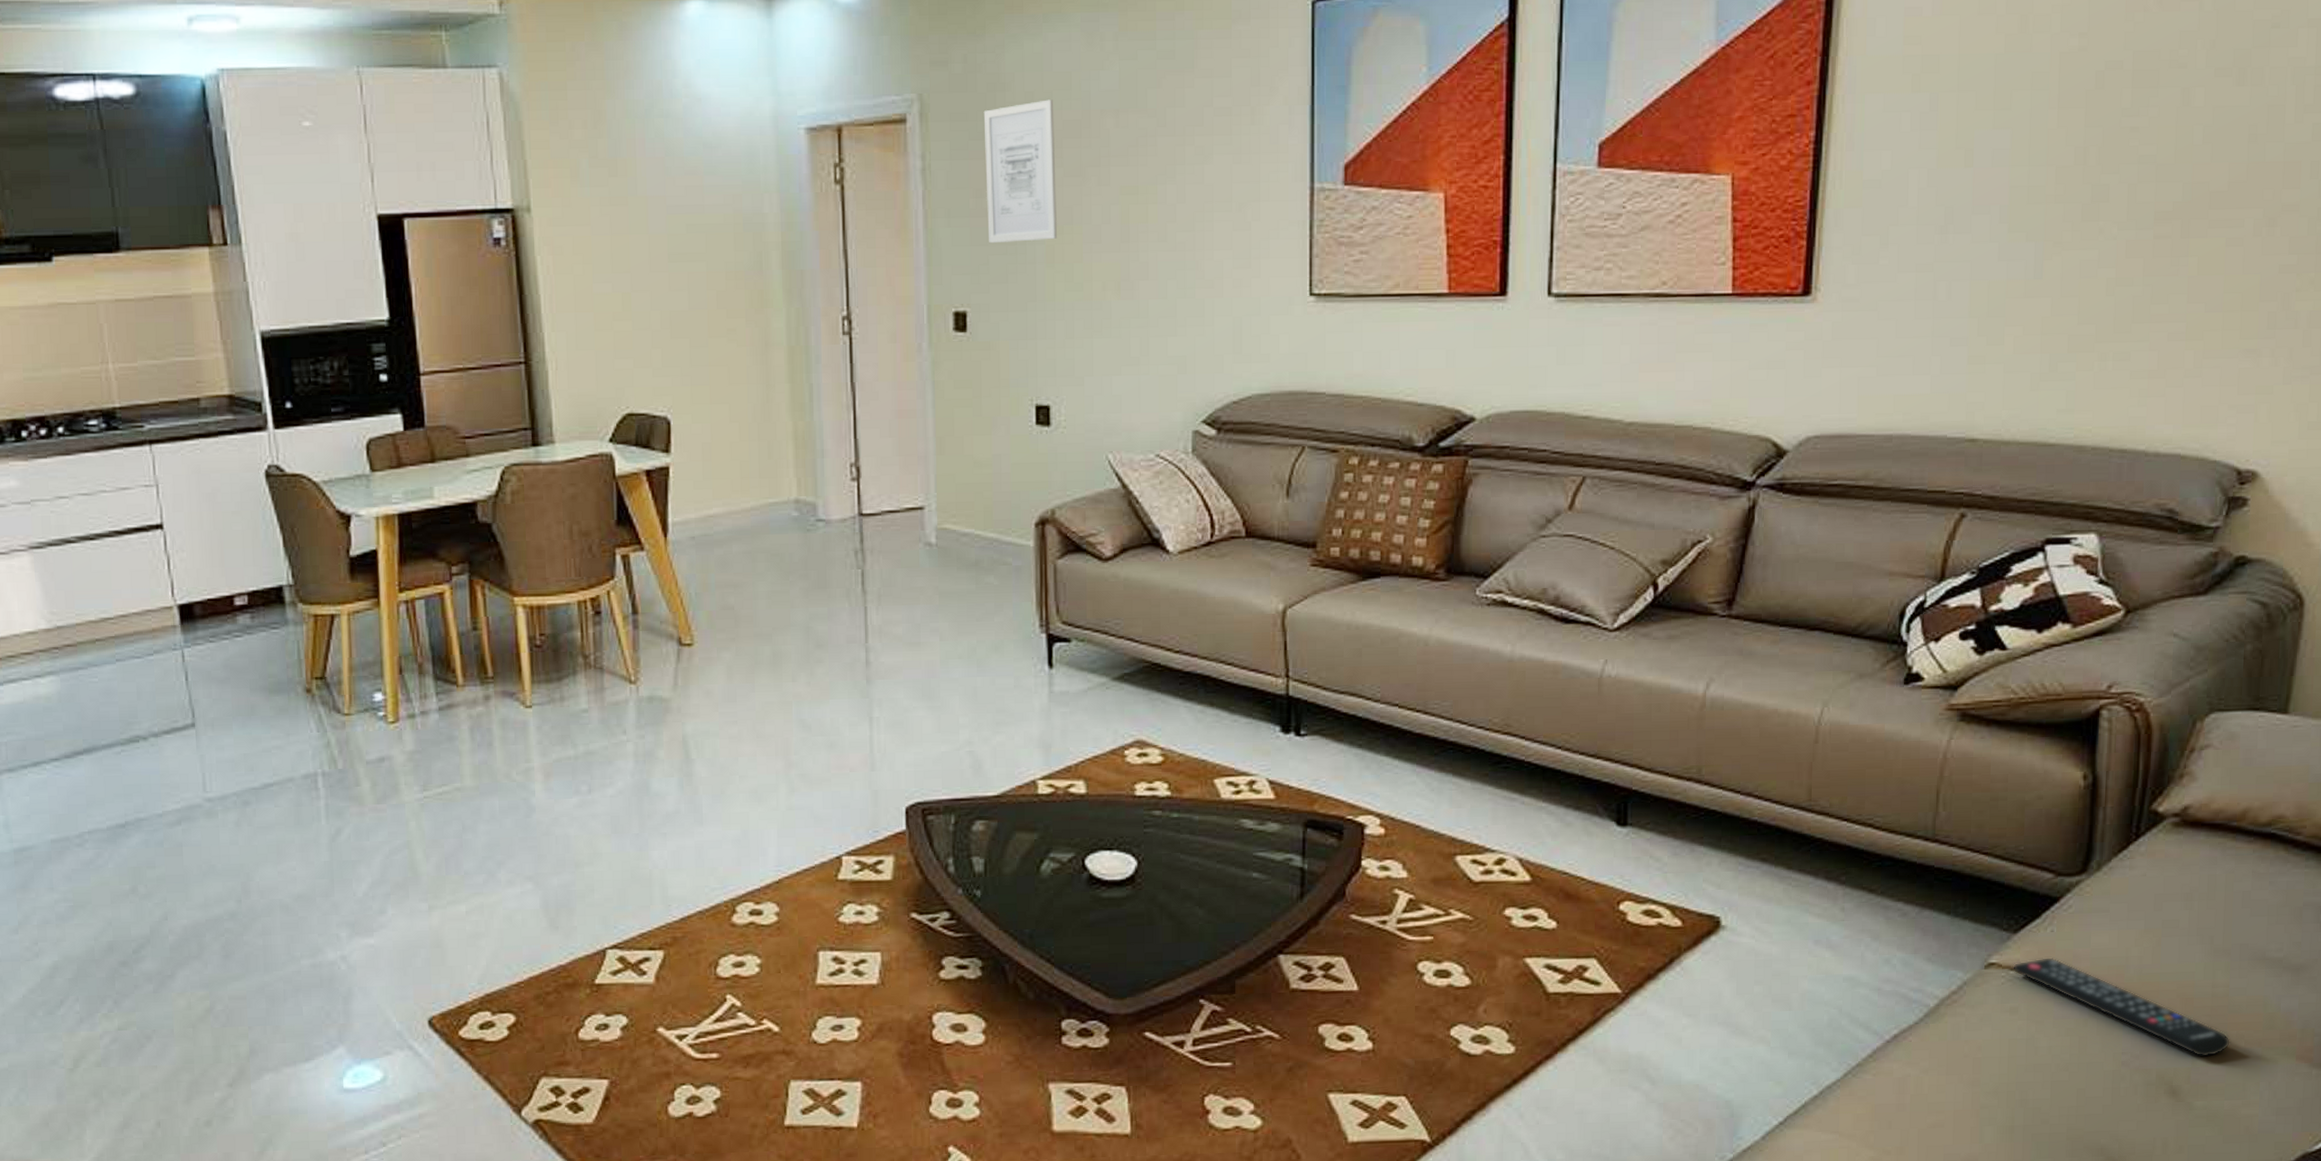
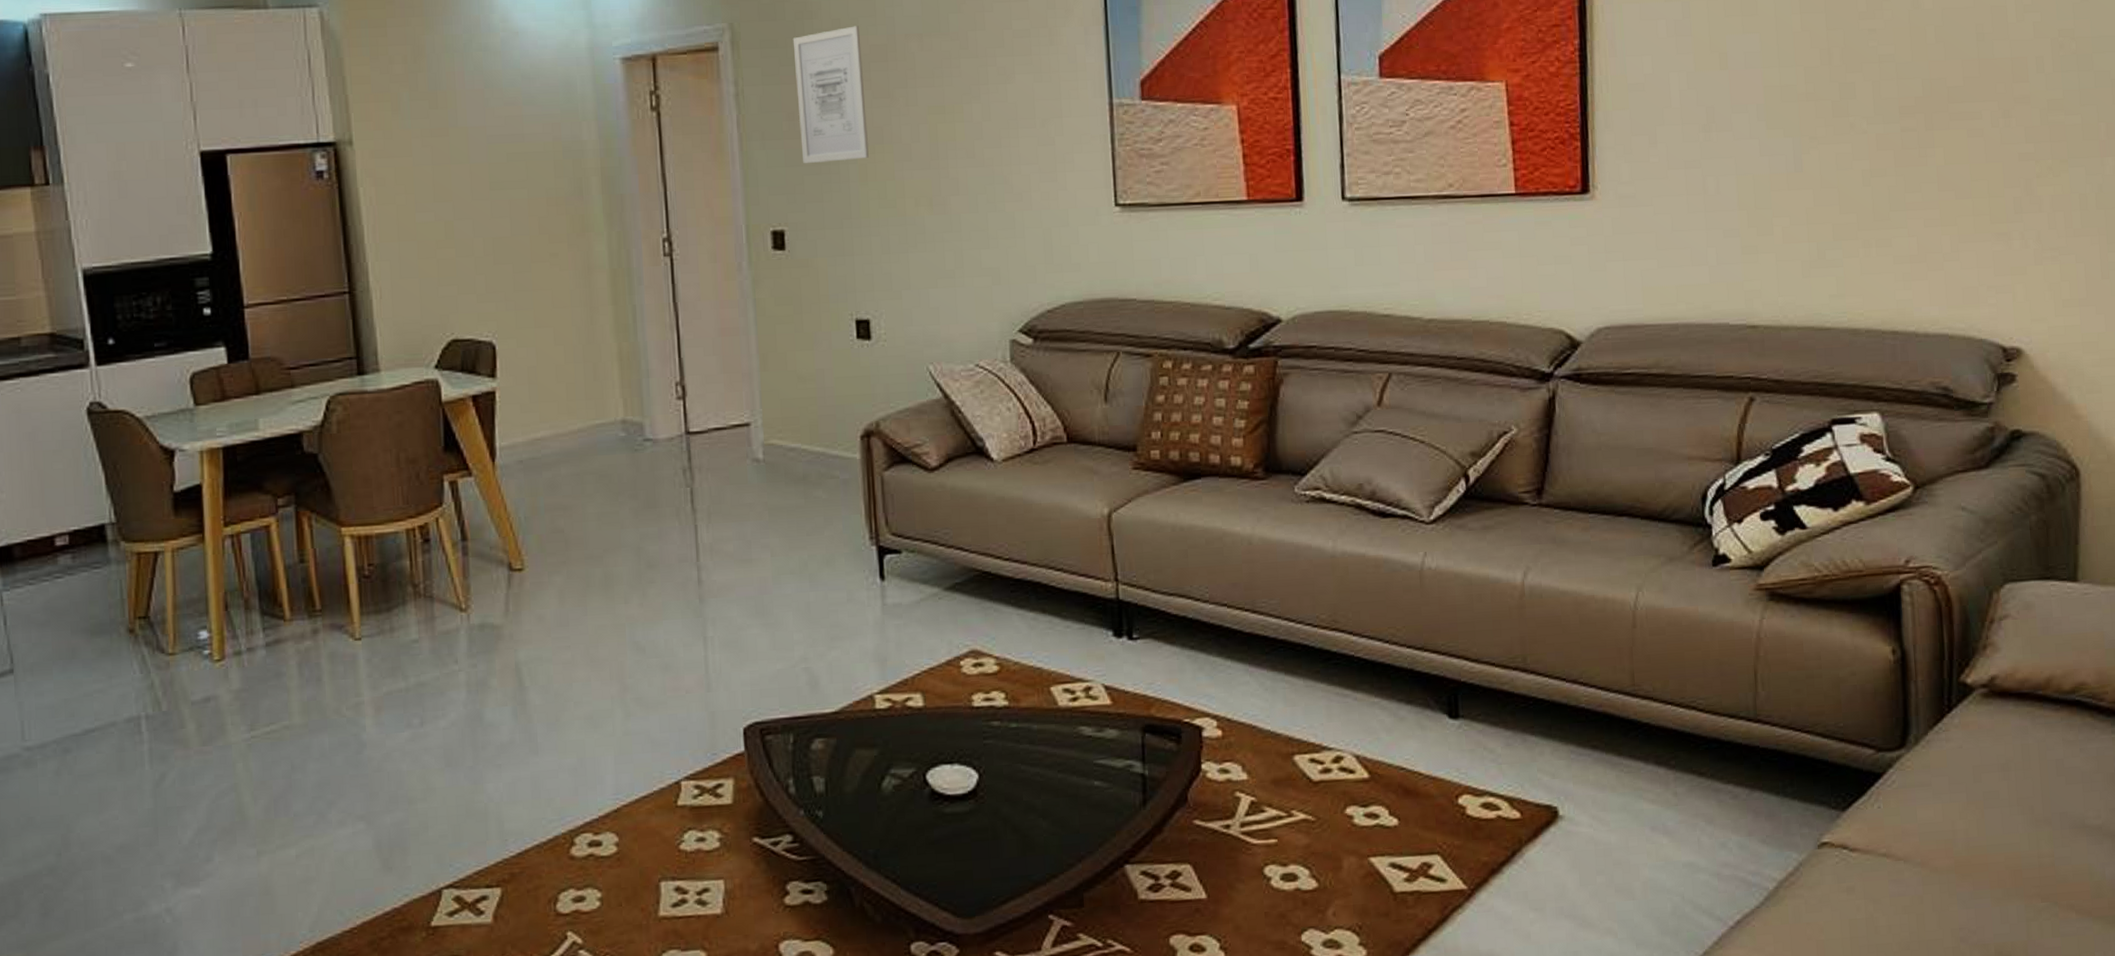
remote control: present [2013,956,2230,1057] -> none [1845,833,2062,930]

